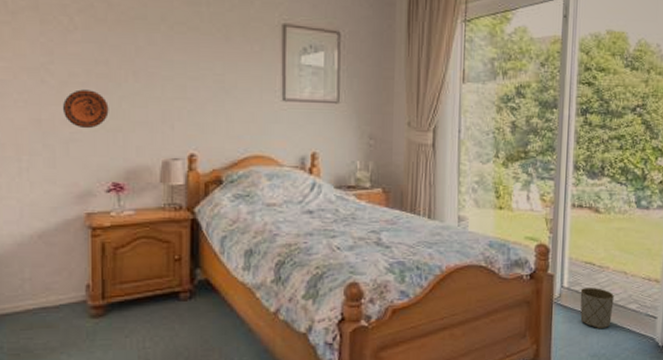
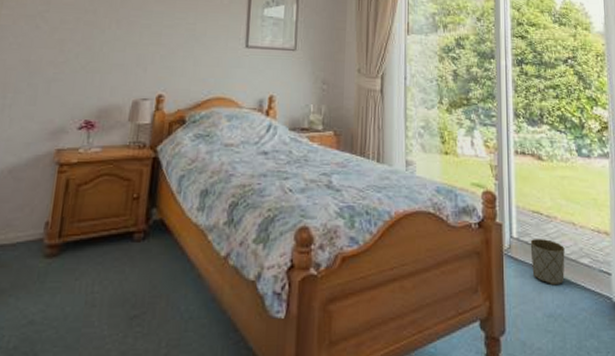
decorative plate: present [62,89,109,129] -> none [50,35,92,70]

